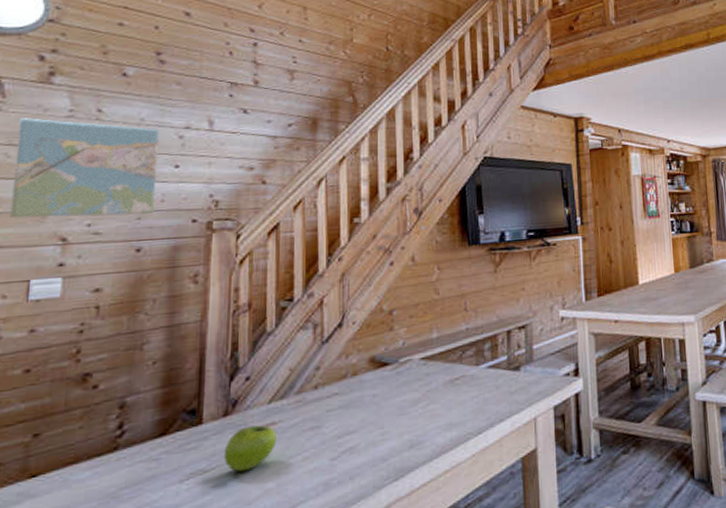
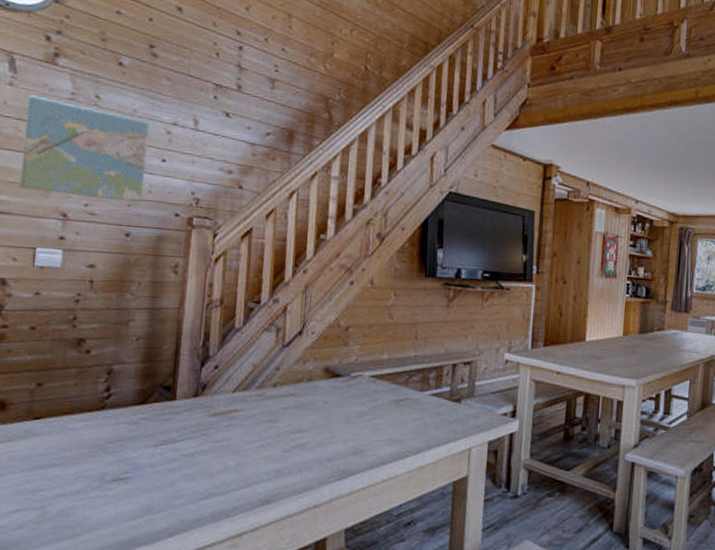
fruit: present [223,425,276,472] -> none [192,409,238,447]

